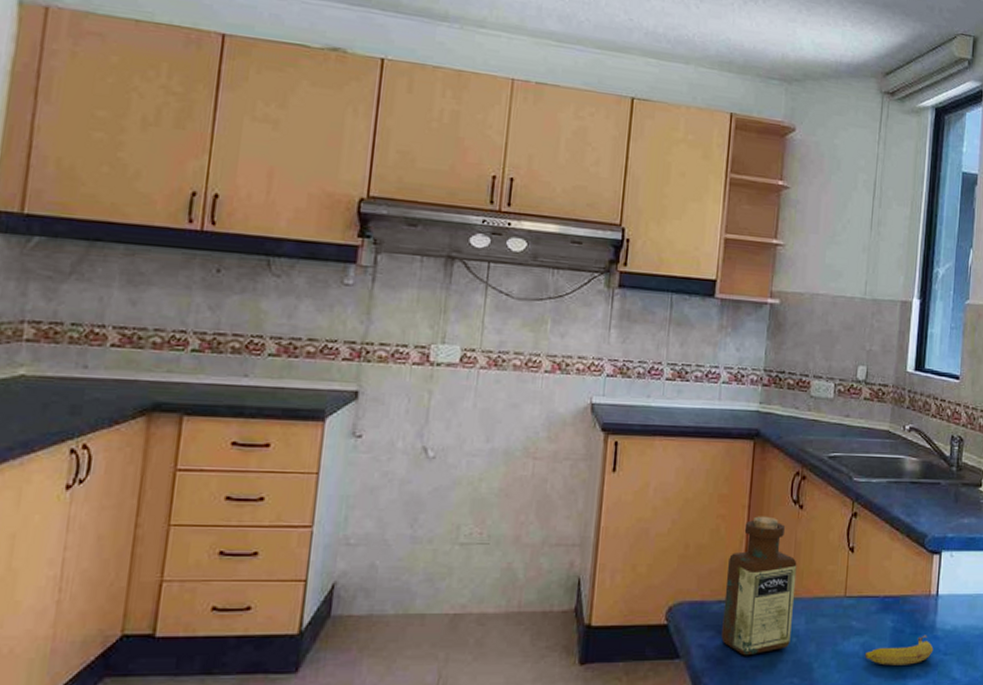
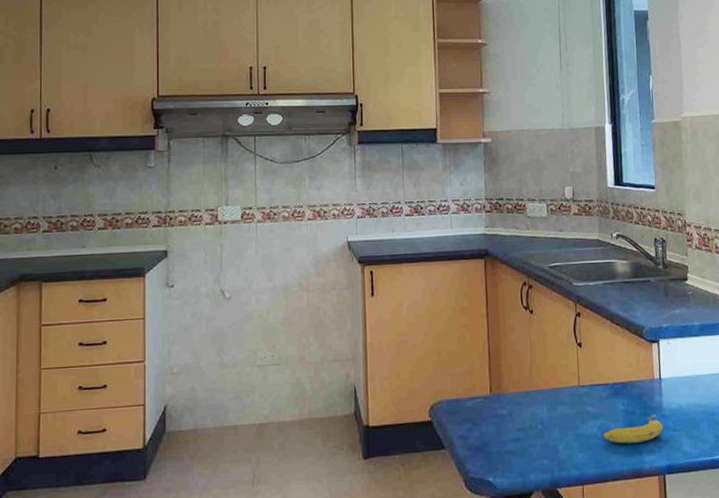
bottle: present [721,516,797,656] -> none [475,322,537,443]

